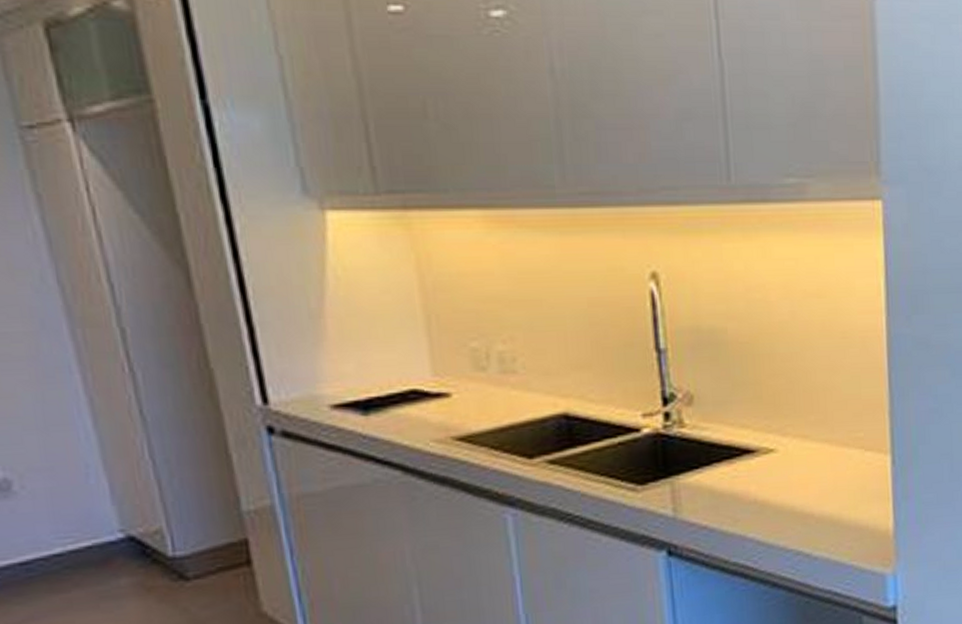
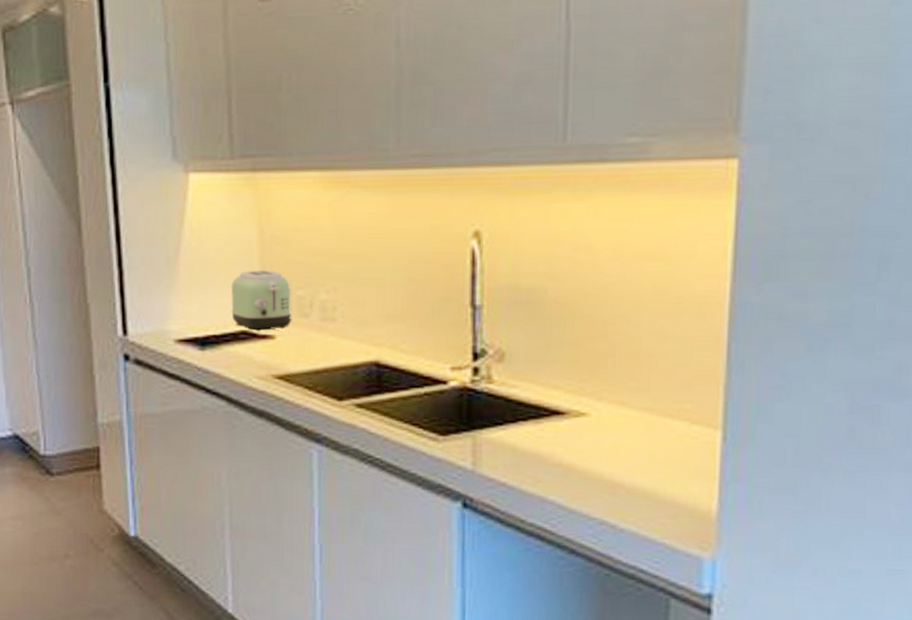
toaster: none [391,320,469,391] -> present [230,270,294,332]

